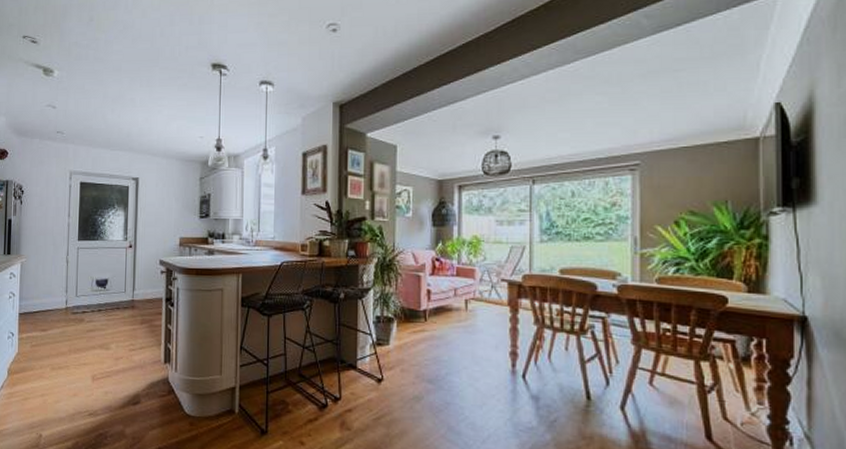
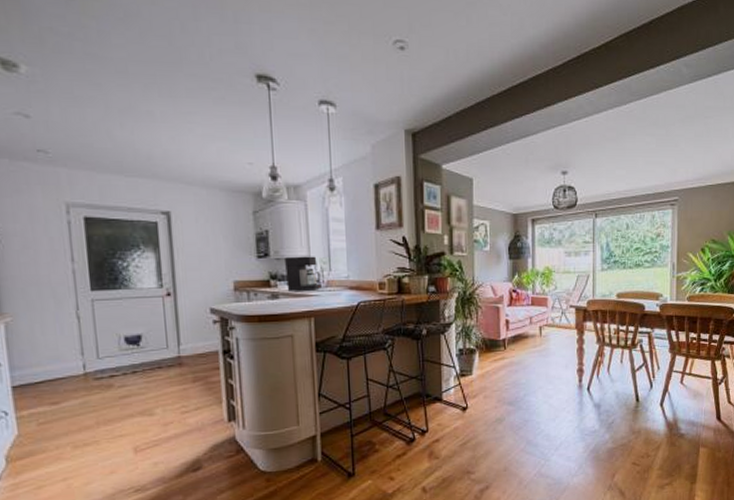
coffee maker: none [221,217,250,250] -> present [283,256,321,293]

